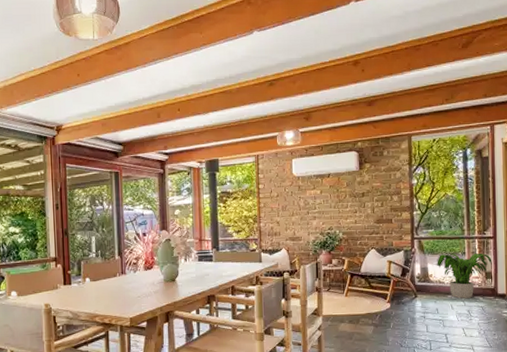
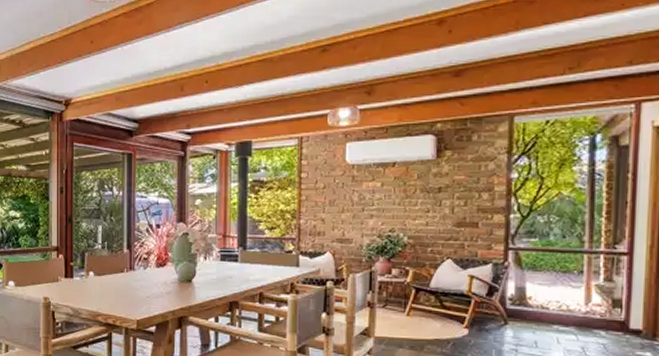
potted plant: present [437,253,492,299] -> none [539,272,624,331]

